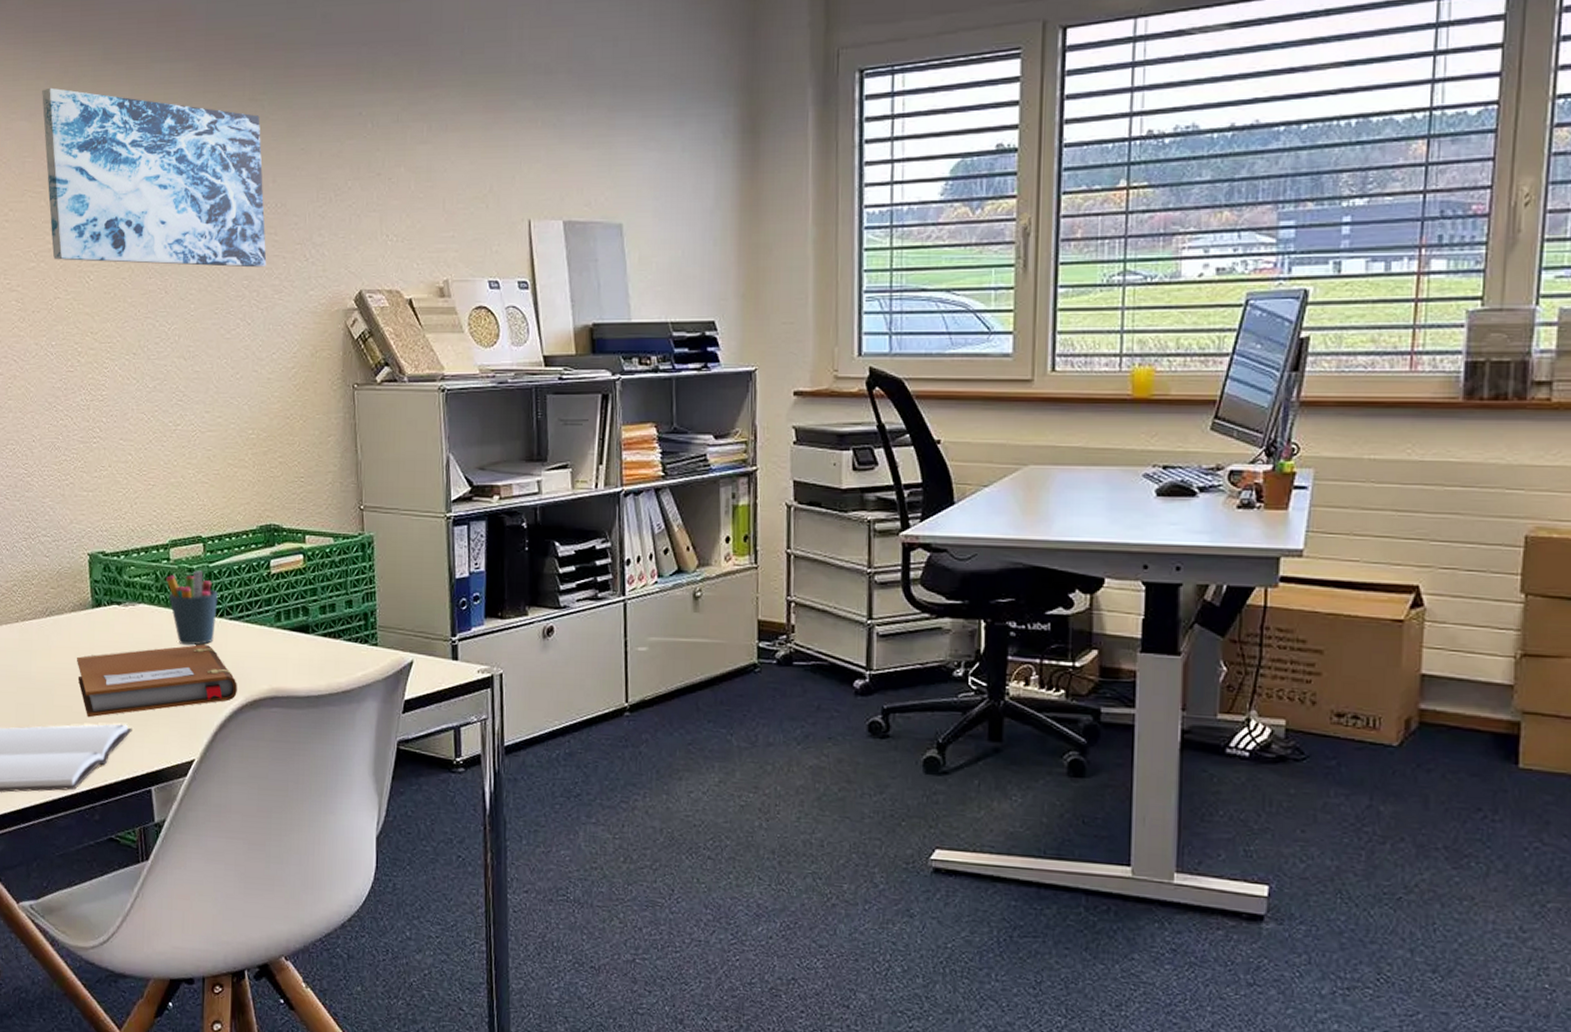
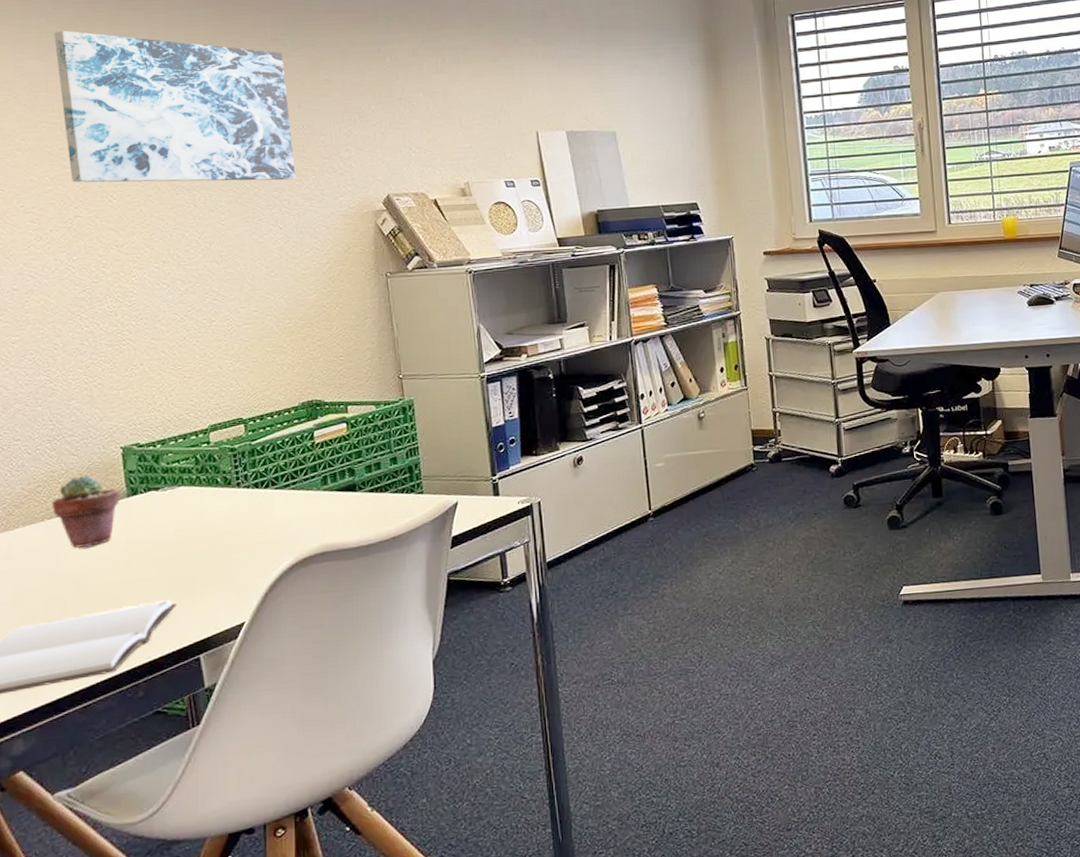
potted succulent: none [26,579,85,656] -> present [52,475,119,549]
notebook: present [77,645,237,718] -> none [112,515,286,601]
pen holder: present [166,570,218,646] -> none [207,449,262,519]

